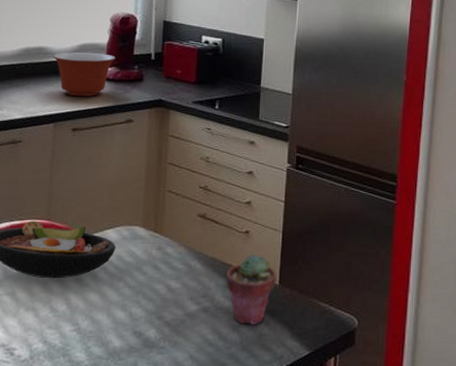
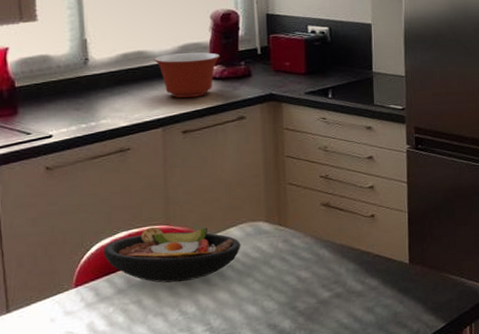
potted succulent: present [226,254,277,325] -> none [356,236,407,305]

